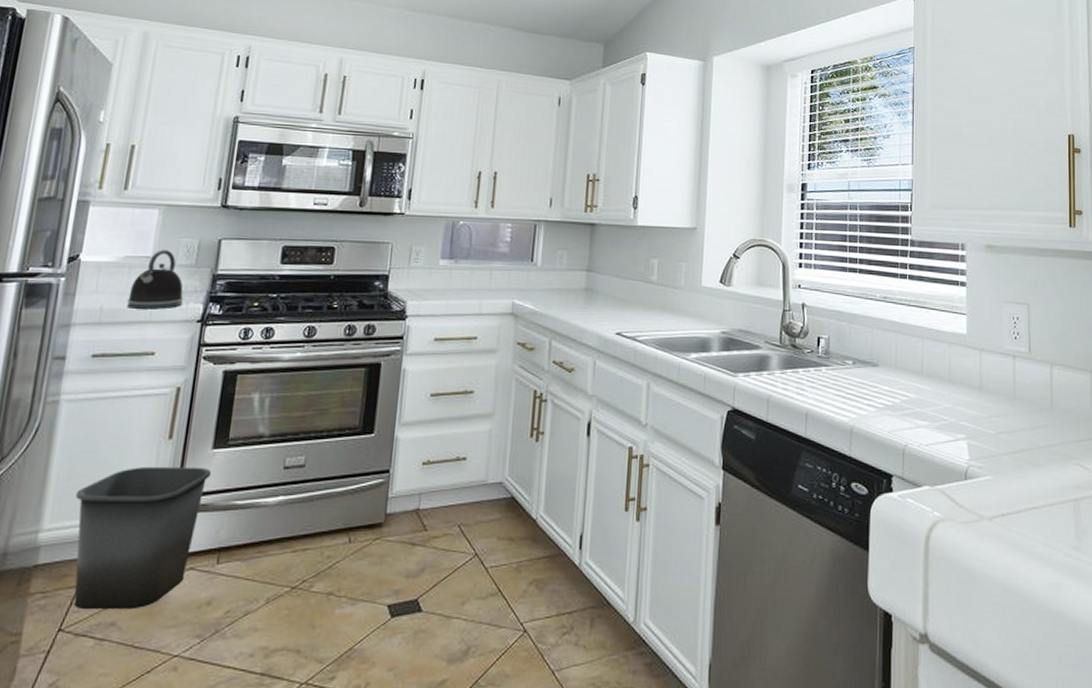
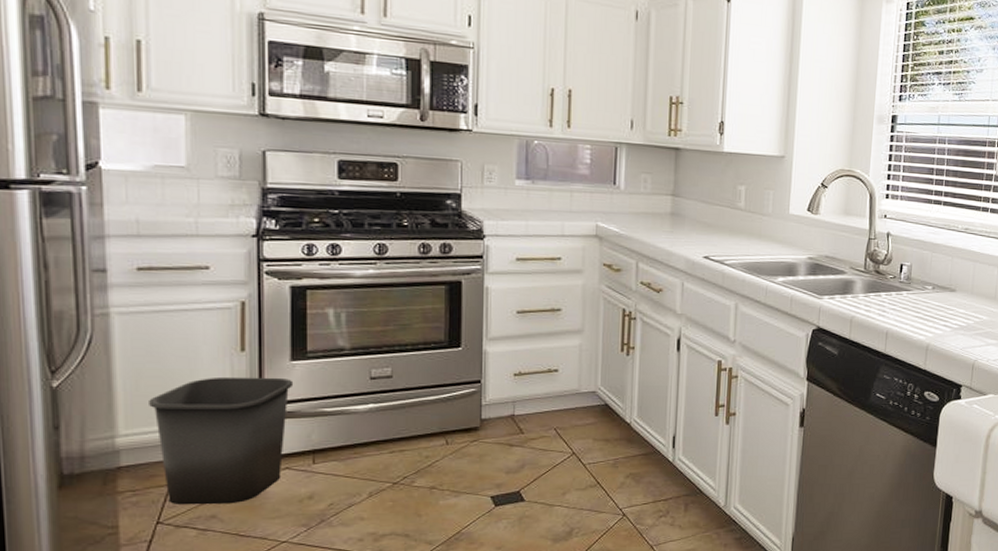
kettle: present [126,249,184,309] -> none [165,159,233,223]

